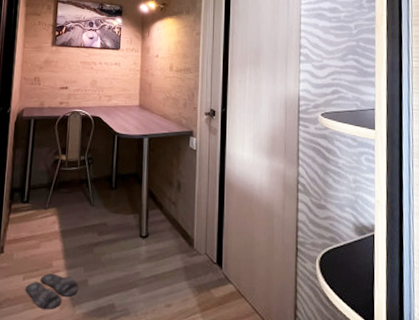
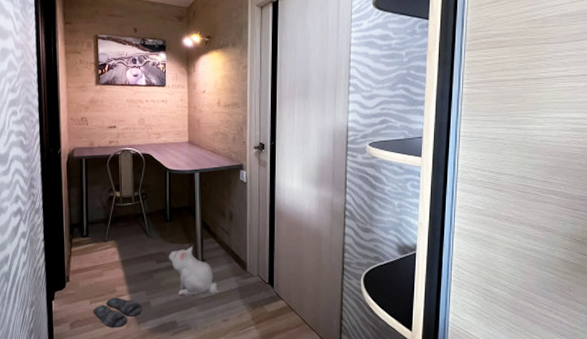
cat: none [110,217,163,275] -> present [168,246,219,295]

